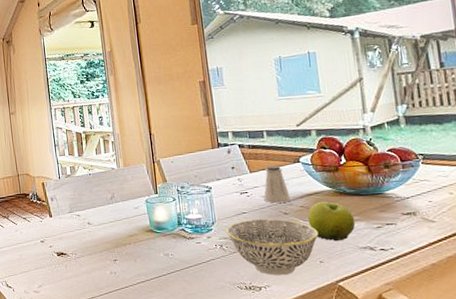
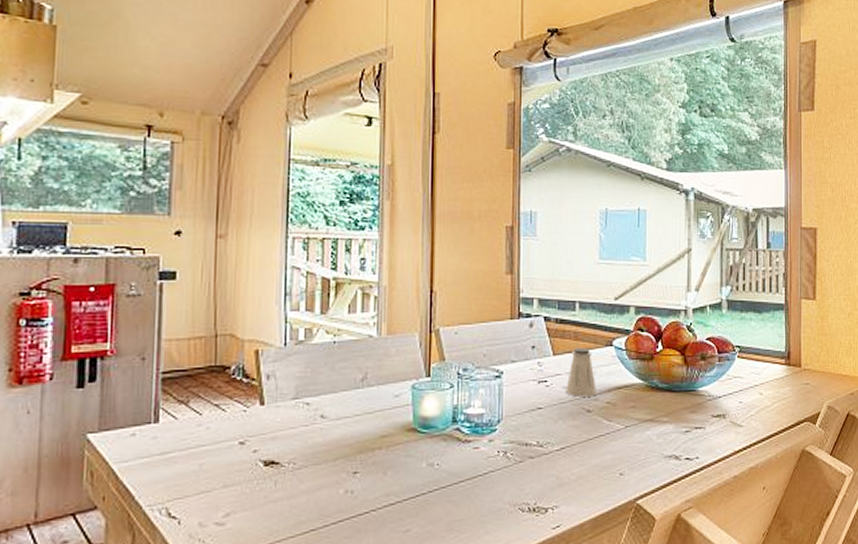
bowl: present [226,218,319,275] -> none [513,416,622,492]
fruit: present [307,202,356,242] -> none [612,398,664,448]

